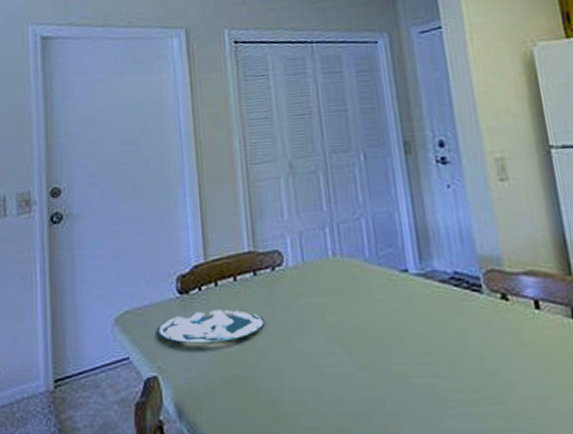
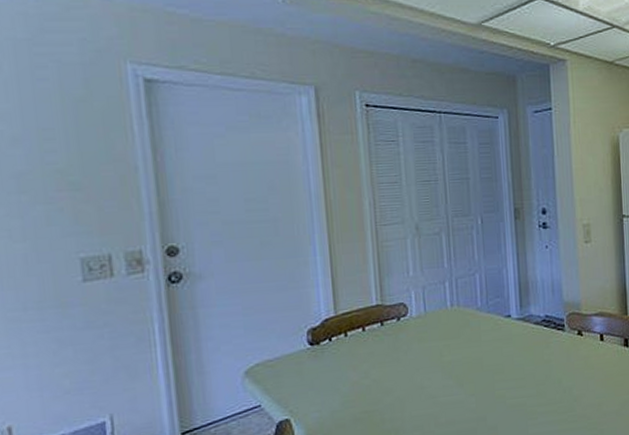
plate: present [157,309,265,344] -> none [288,356,390,388]

